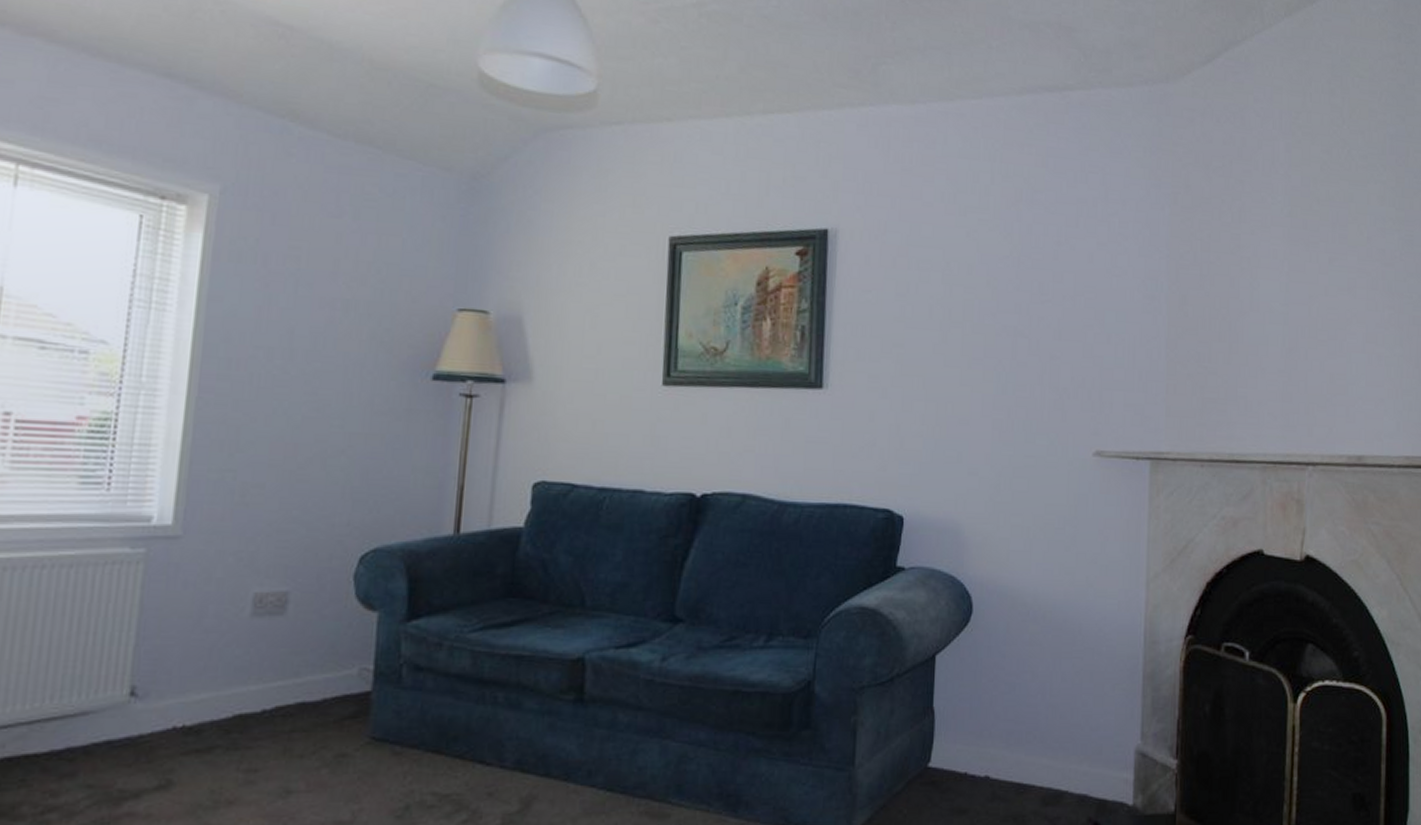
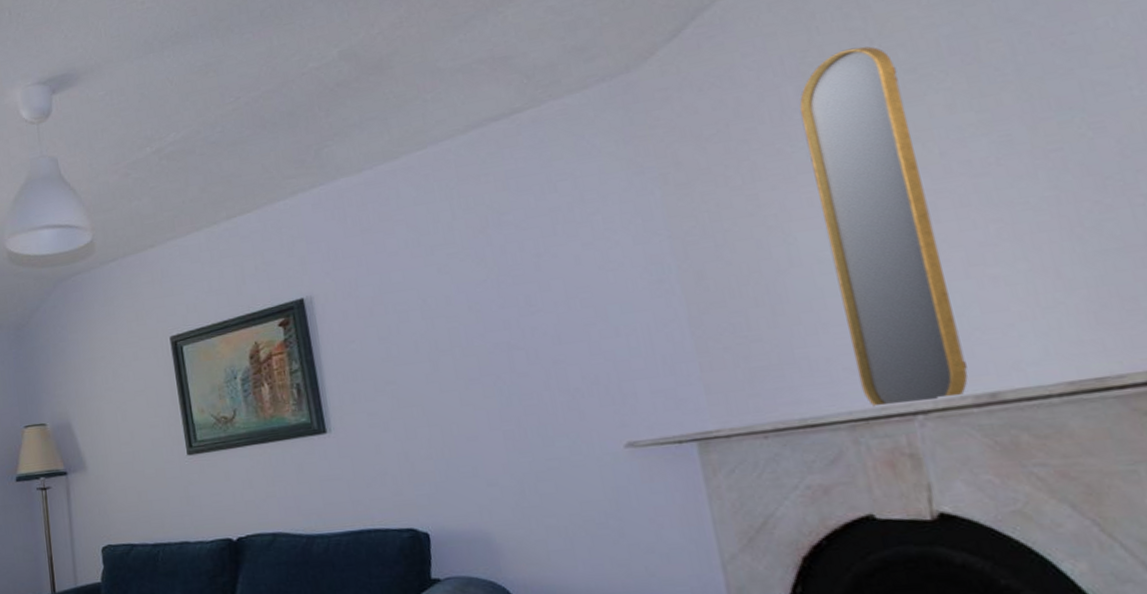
home mirror: none [1277,121,1355,456] -> present [799,46,968,407]

